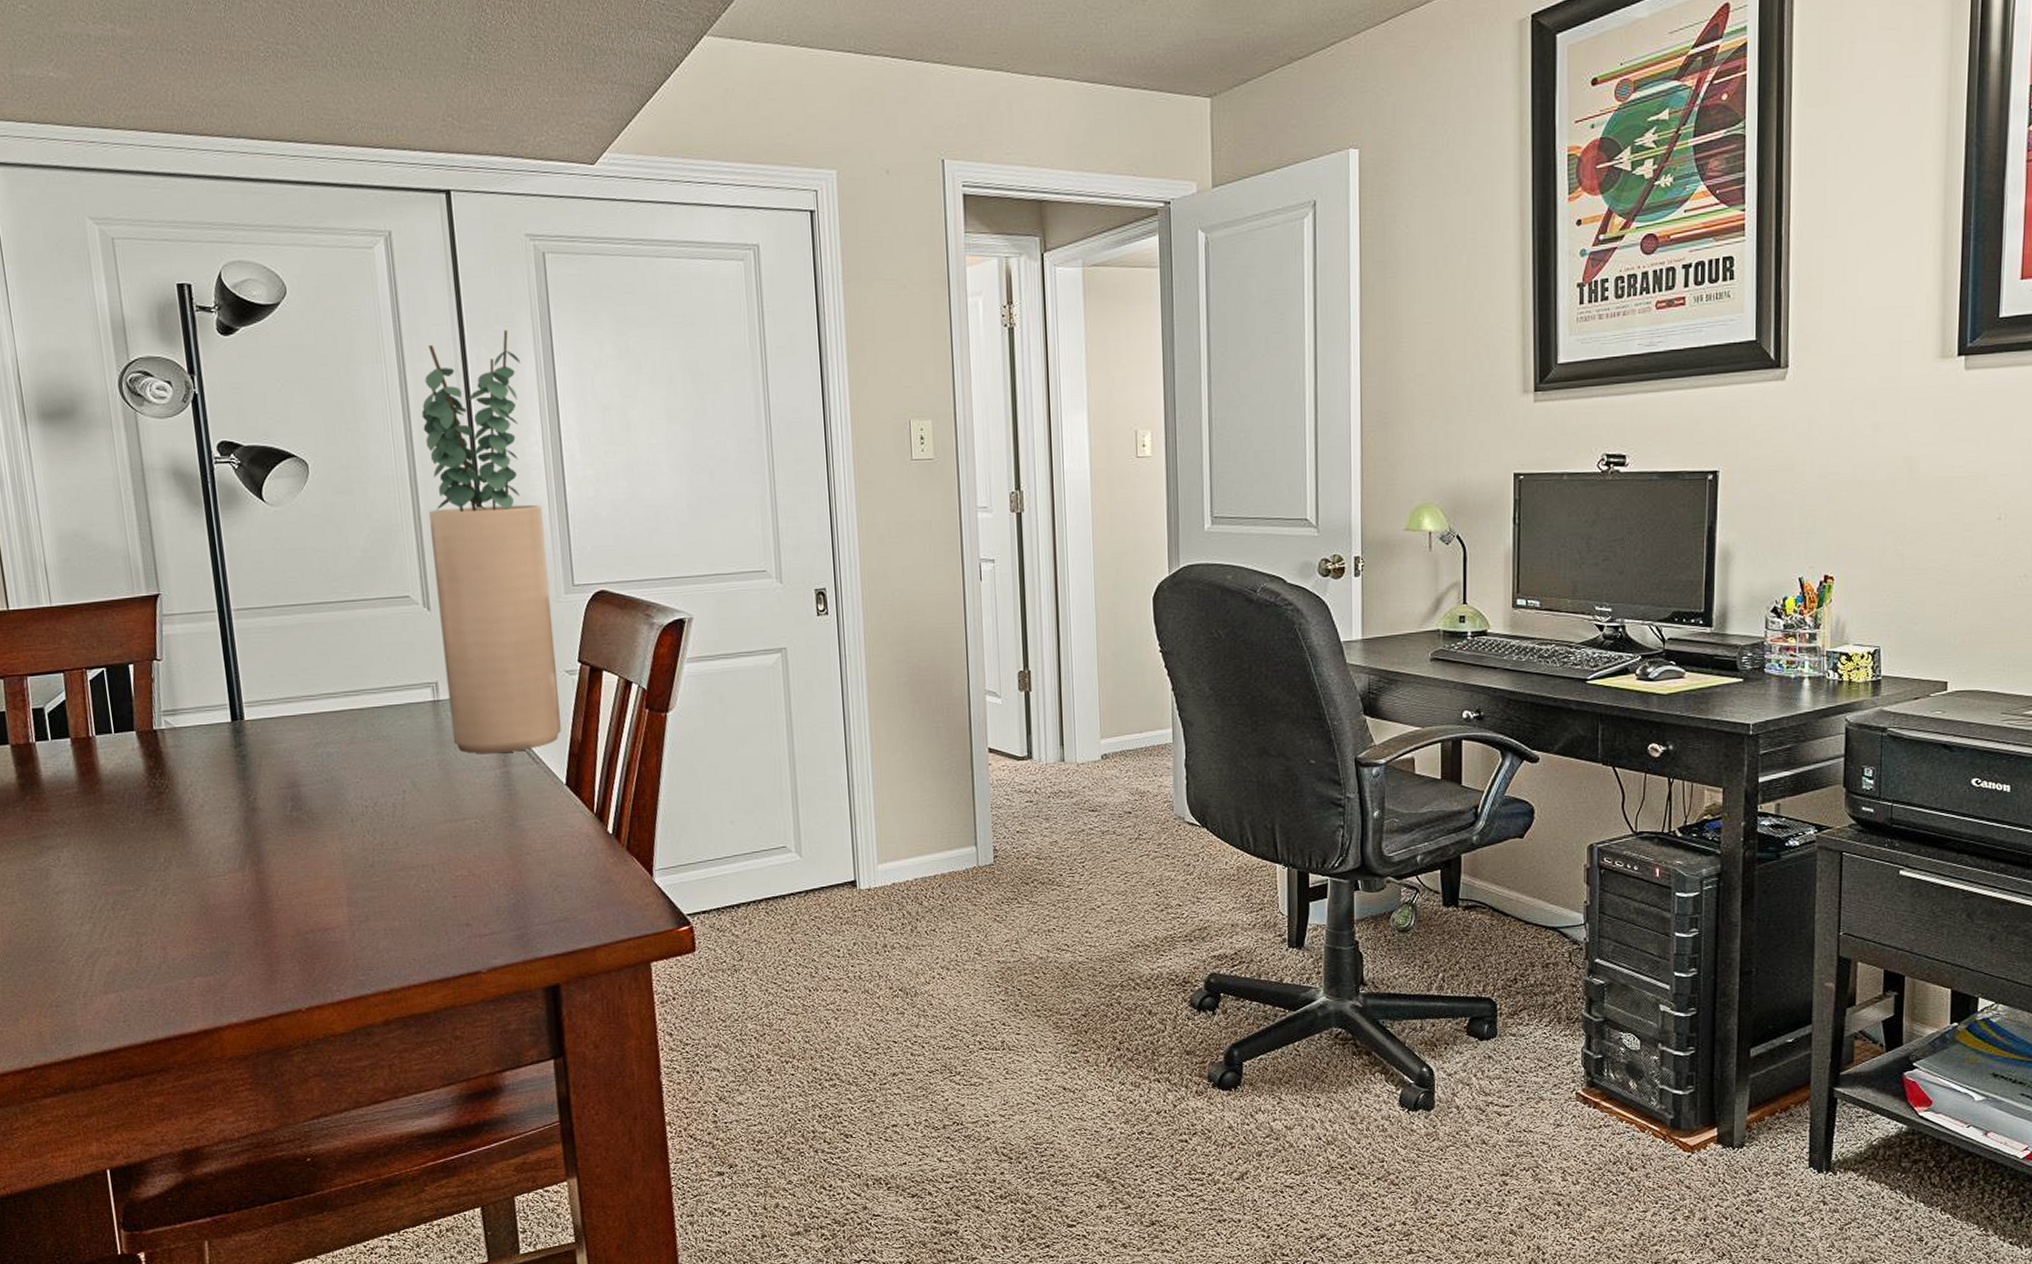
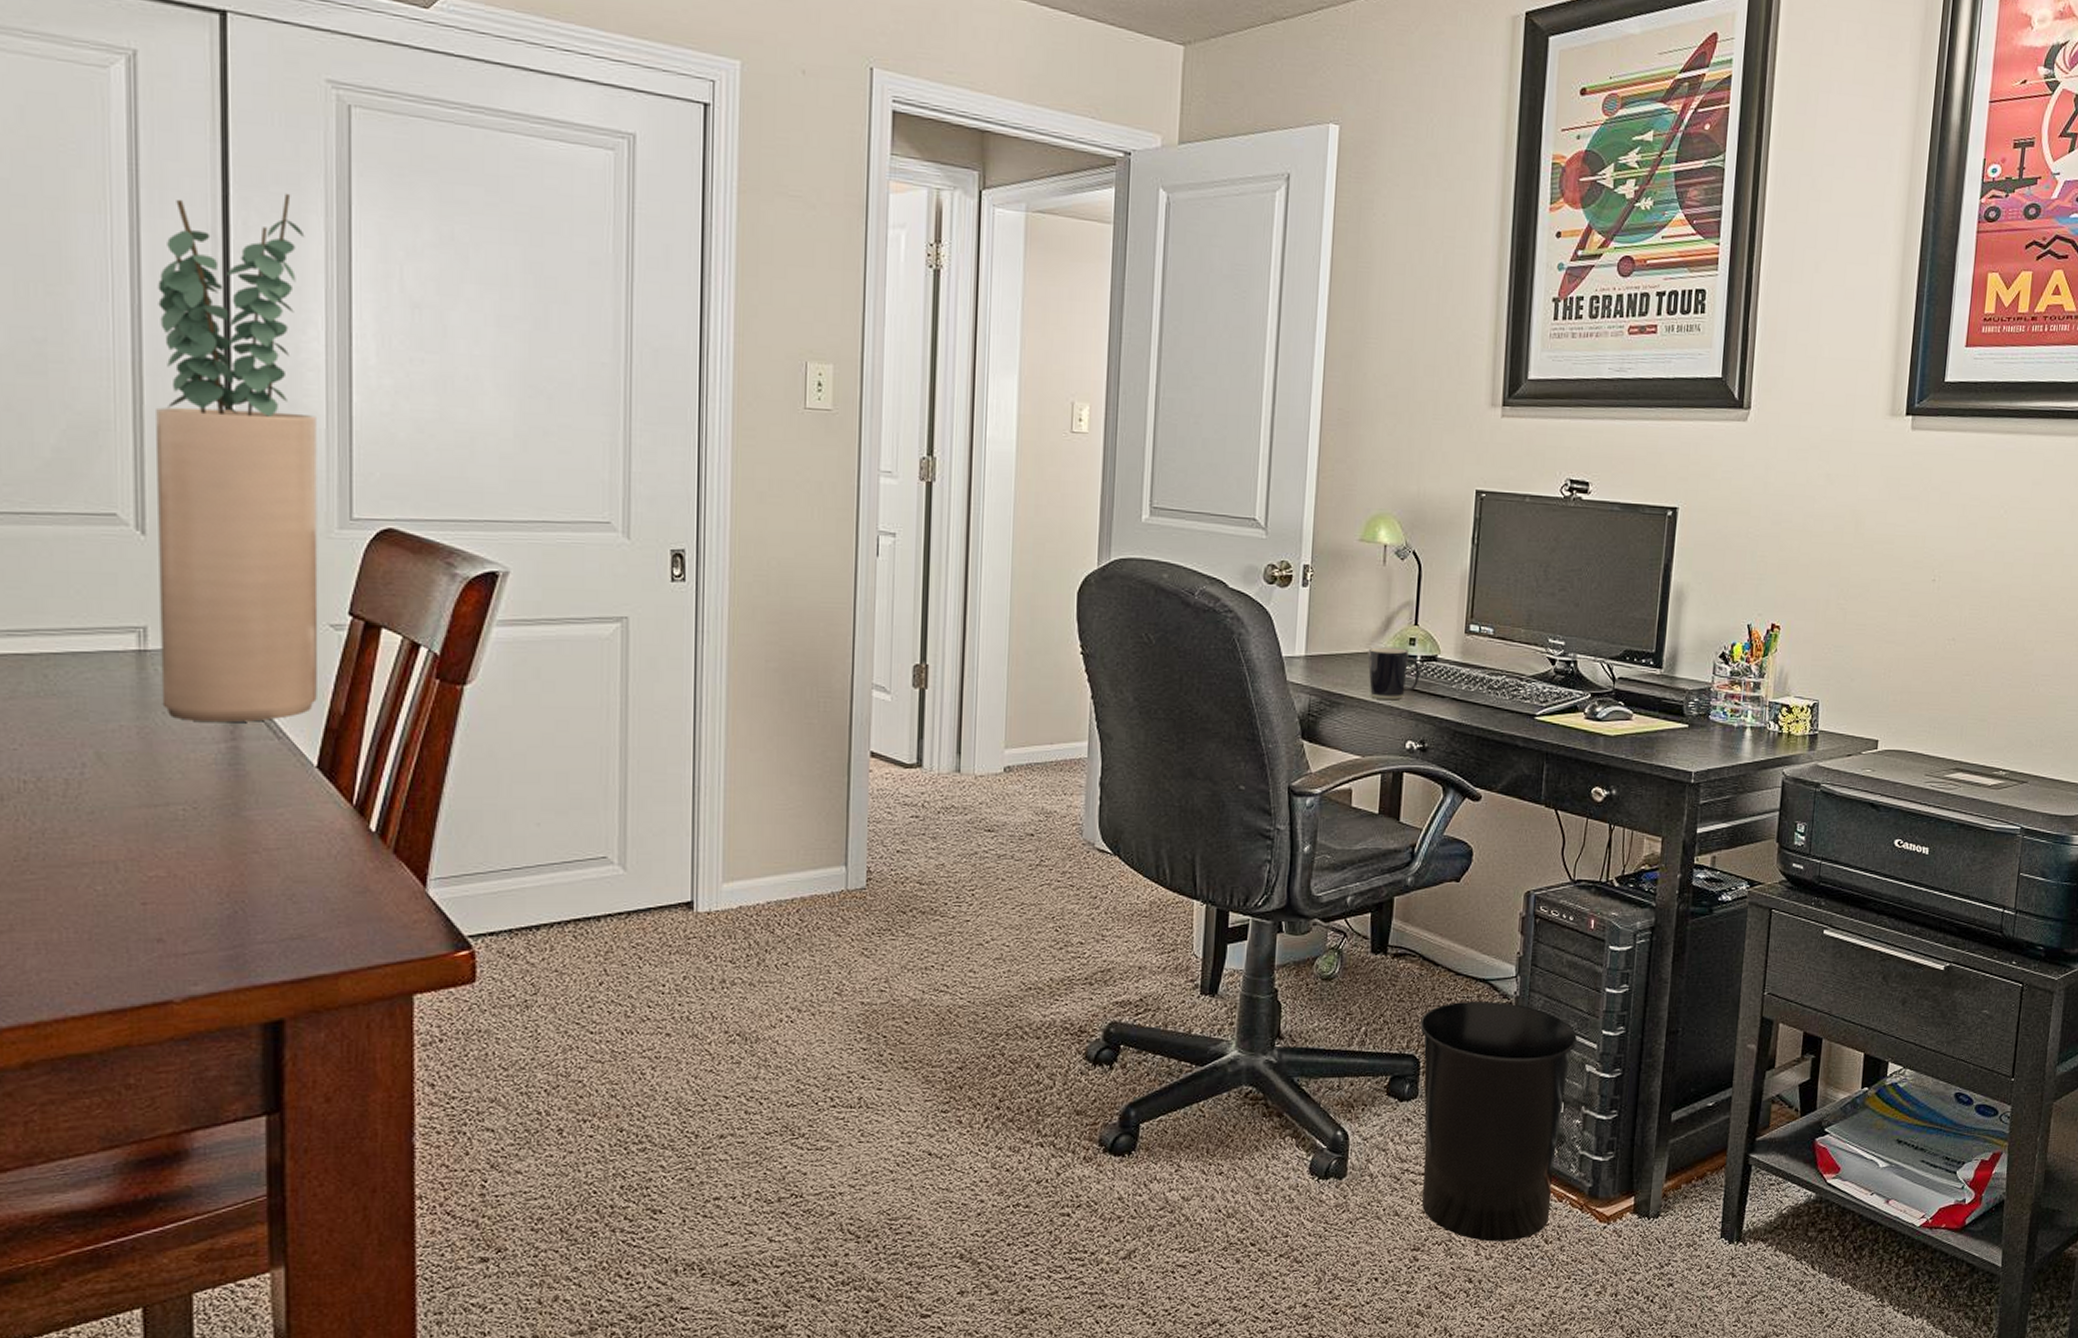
mug: none [1420,625,1472,675] -> present [1368,647,1421,701]
waste bin: none [1495,947,1649,1169] -> present [1420,1000,1577,1242]

